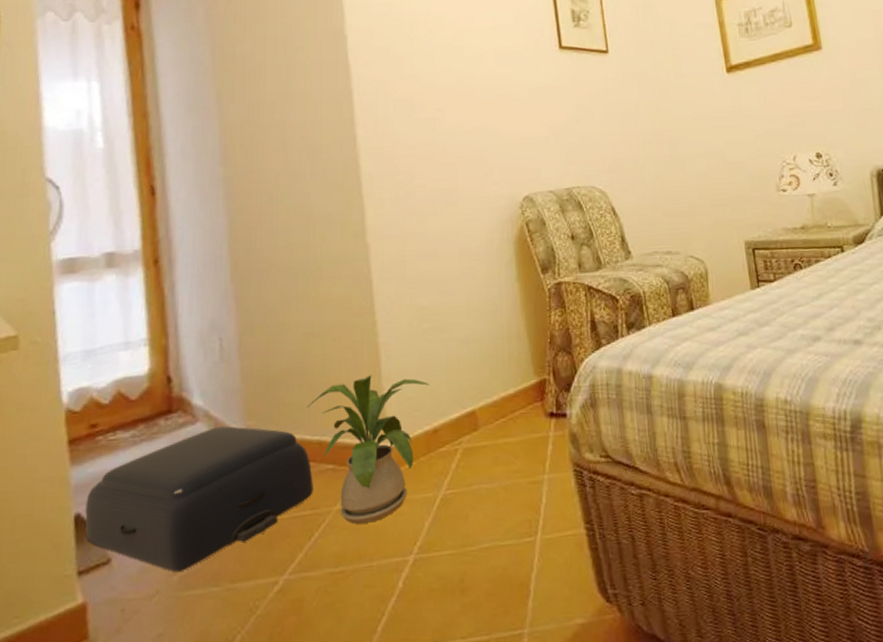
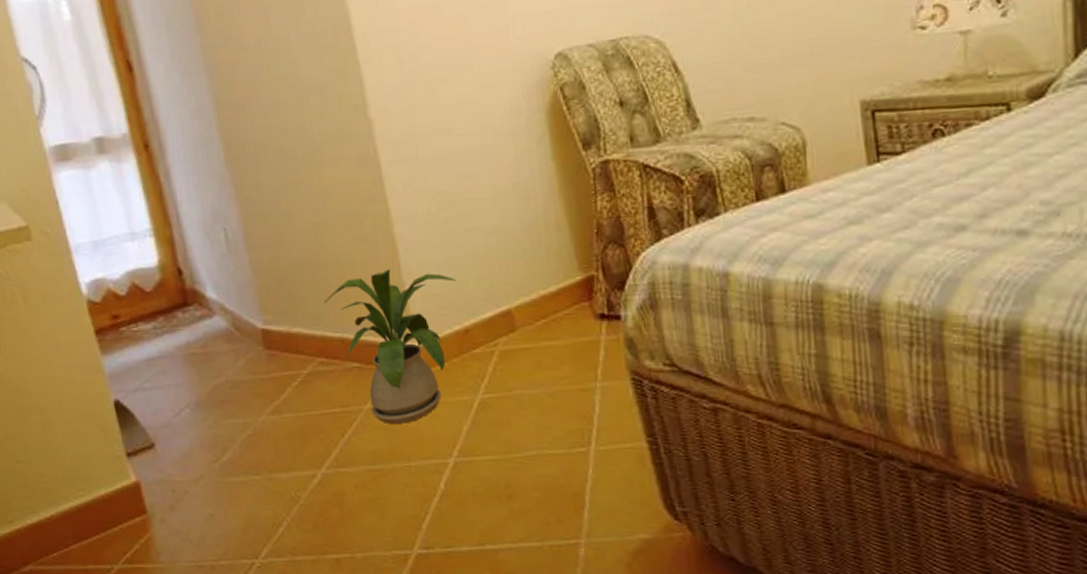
suitcase: present [85,426,313,572] -> none [122,320,341,459]

